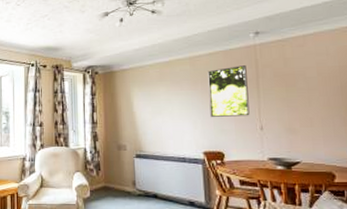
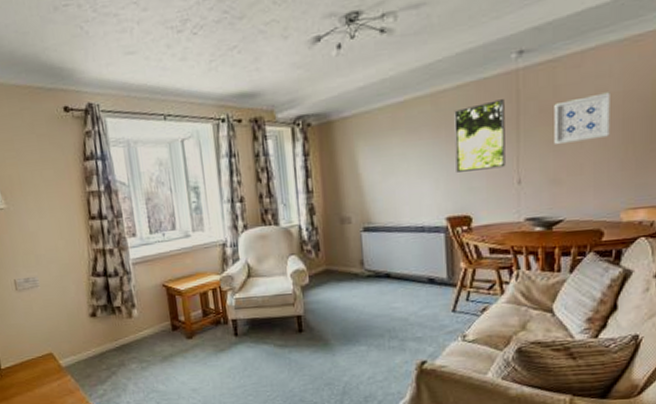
wall art: none [285,66,332,102] -> present [554,92,610,145]

